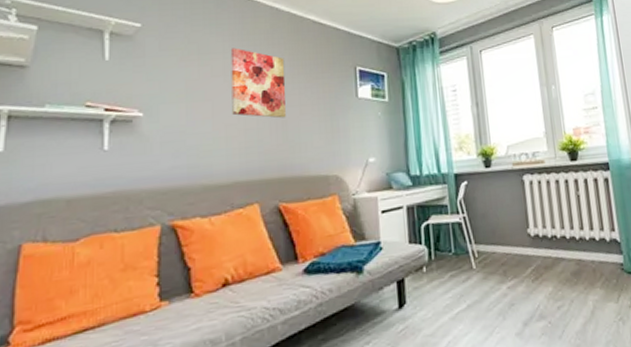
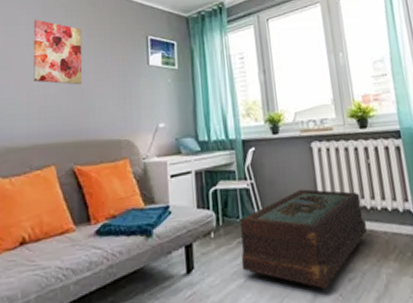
coffee table: none [452,221,575,318] -> present [240,189,367,289]

